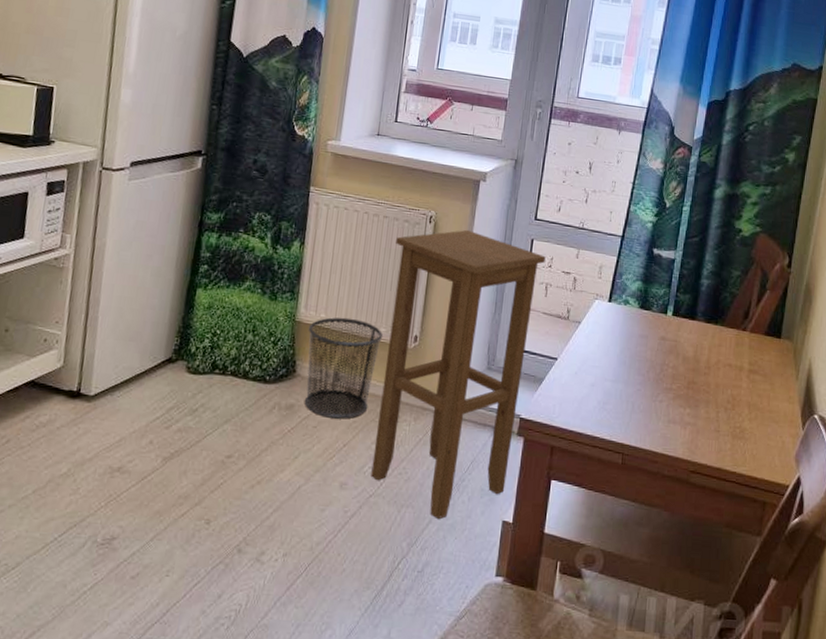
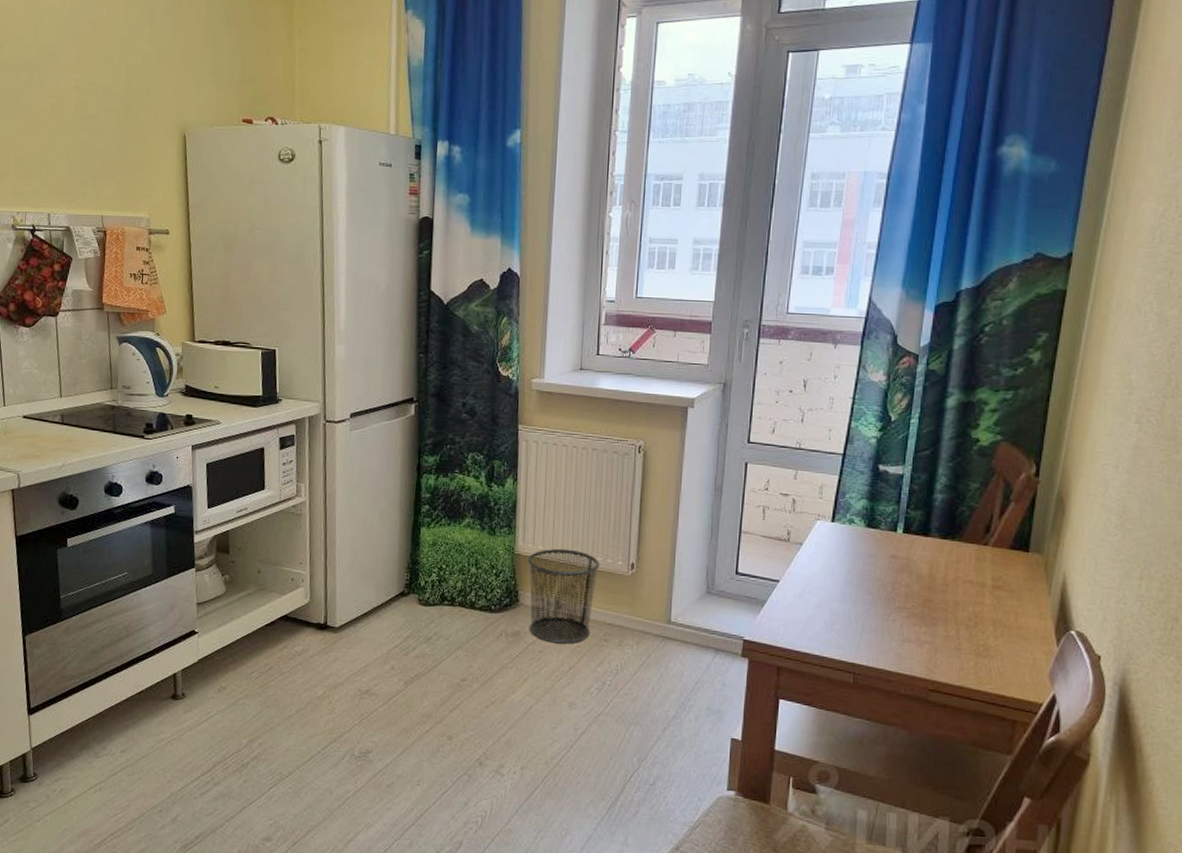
stool: present [371,229,546,520] -> none [598,457,761,737]

